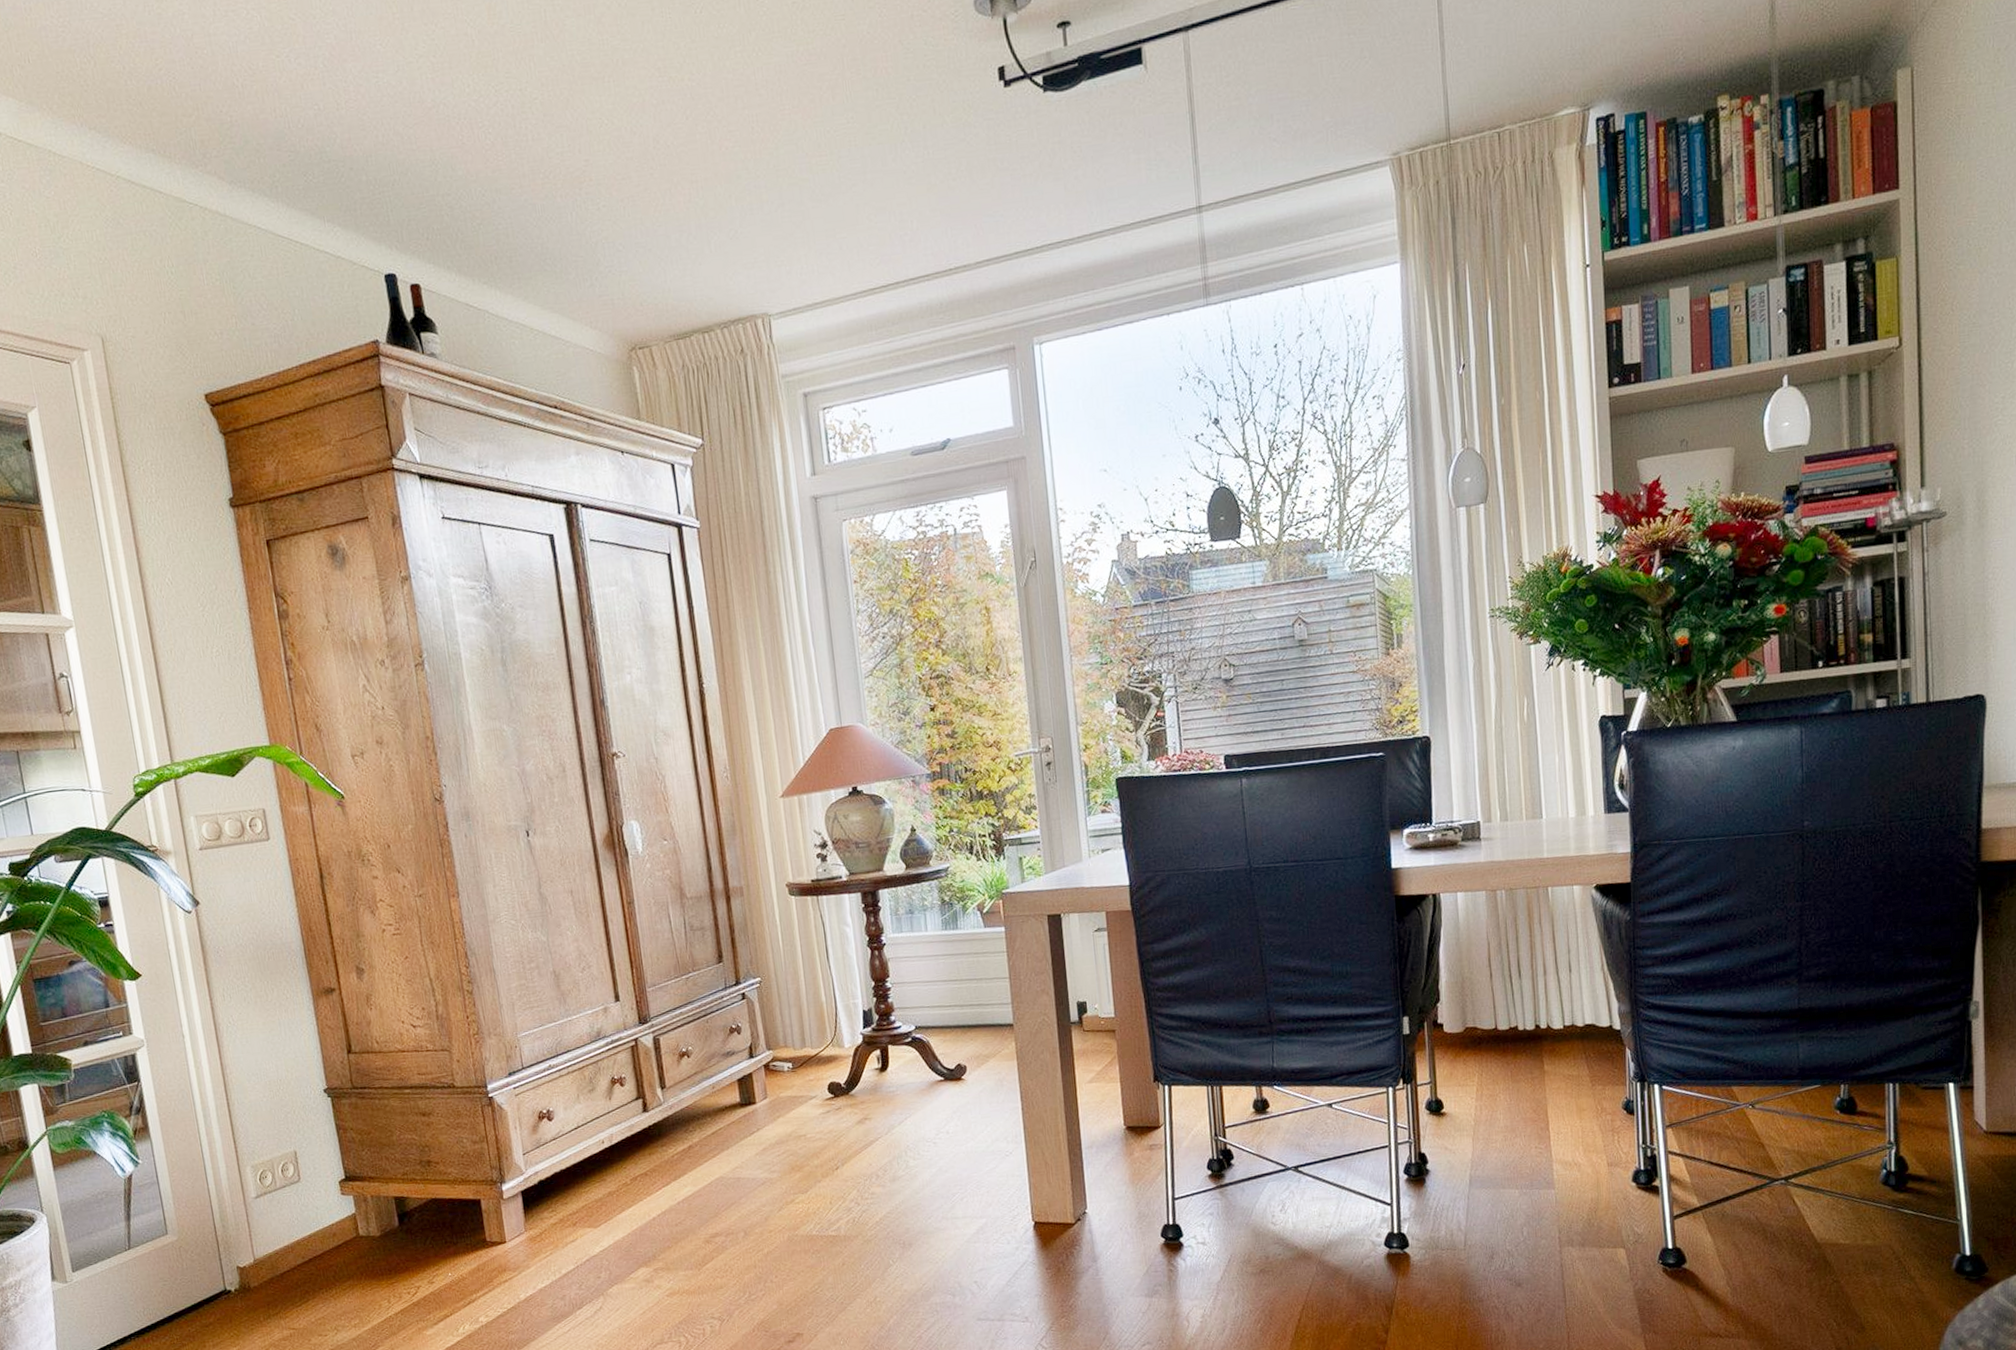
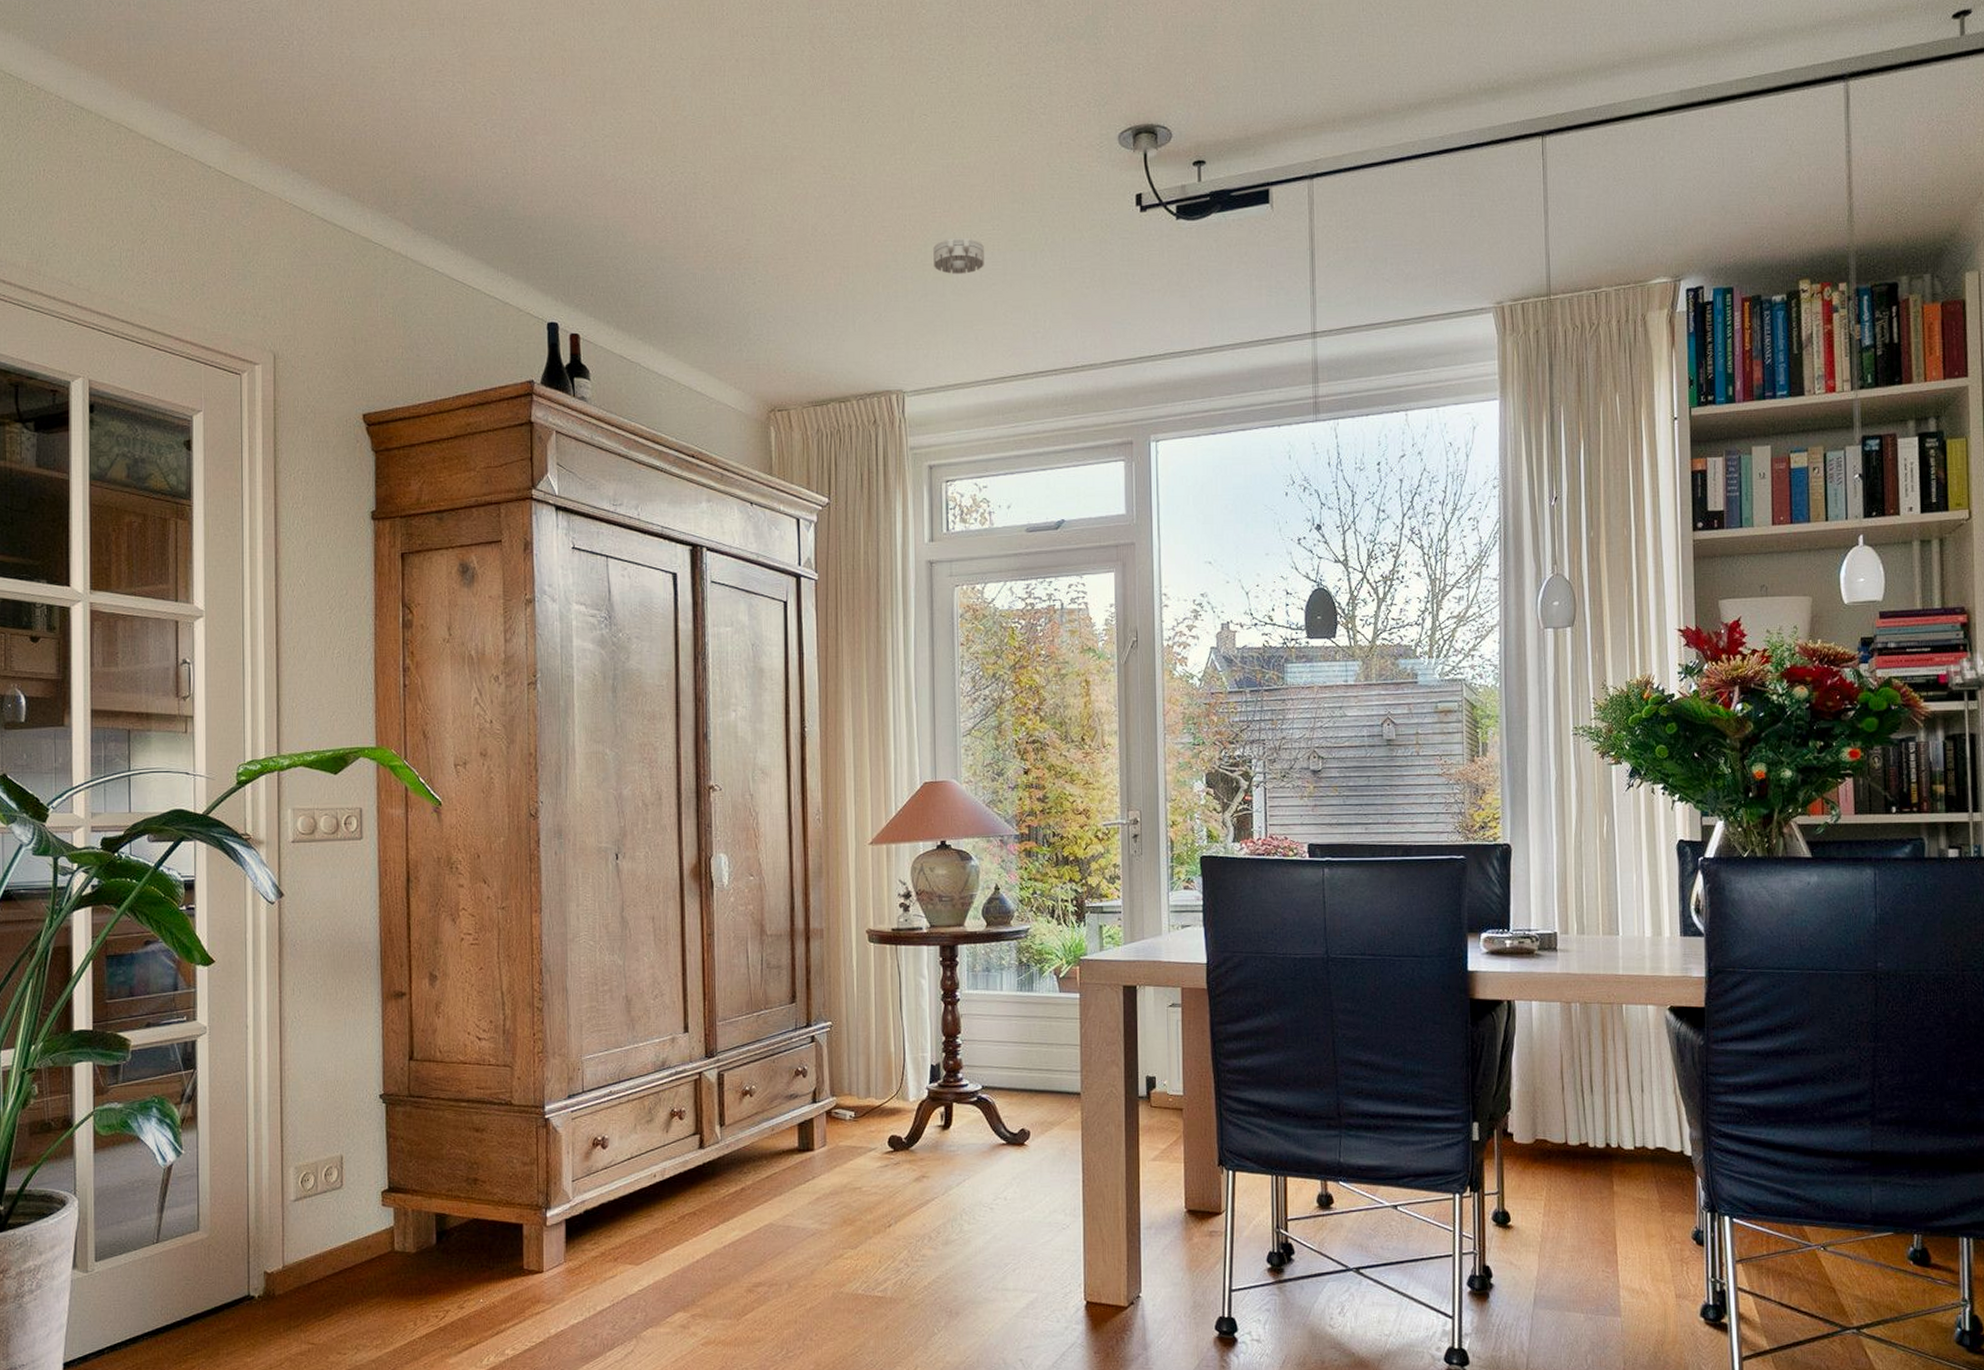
smoke detector: none [785,135,842,179] -> present [933,237,984,274]

